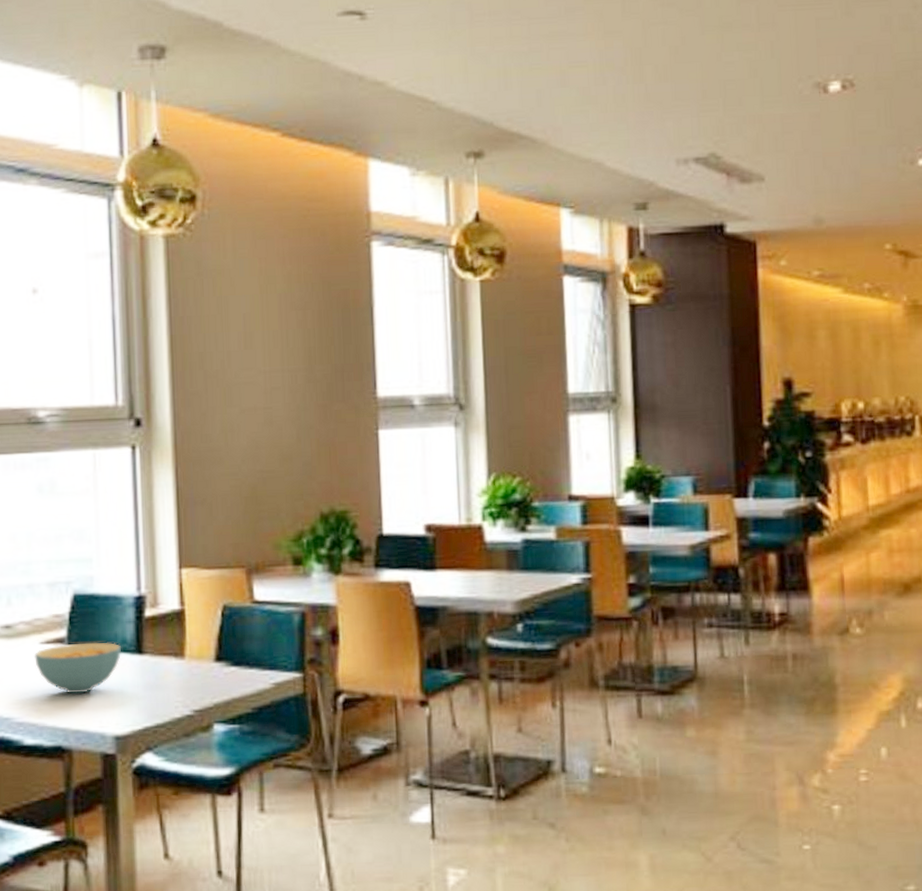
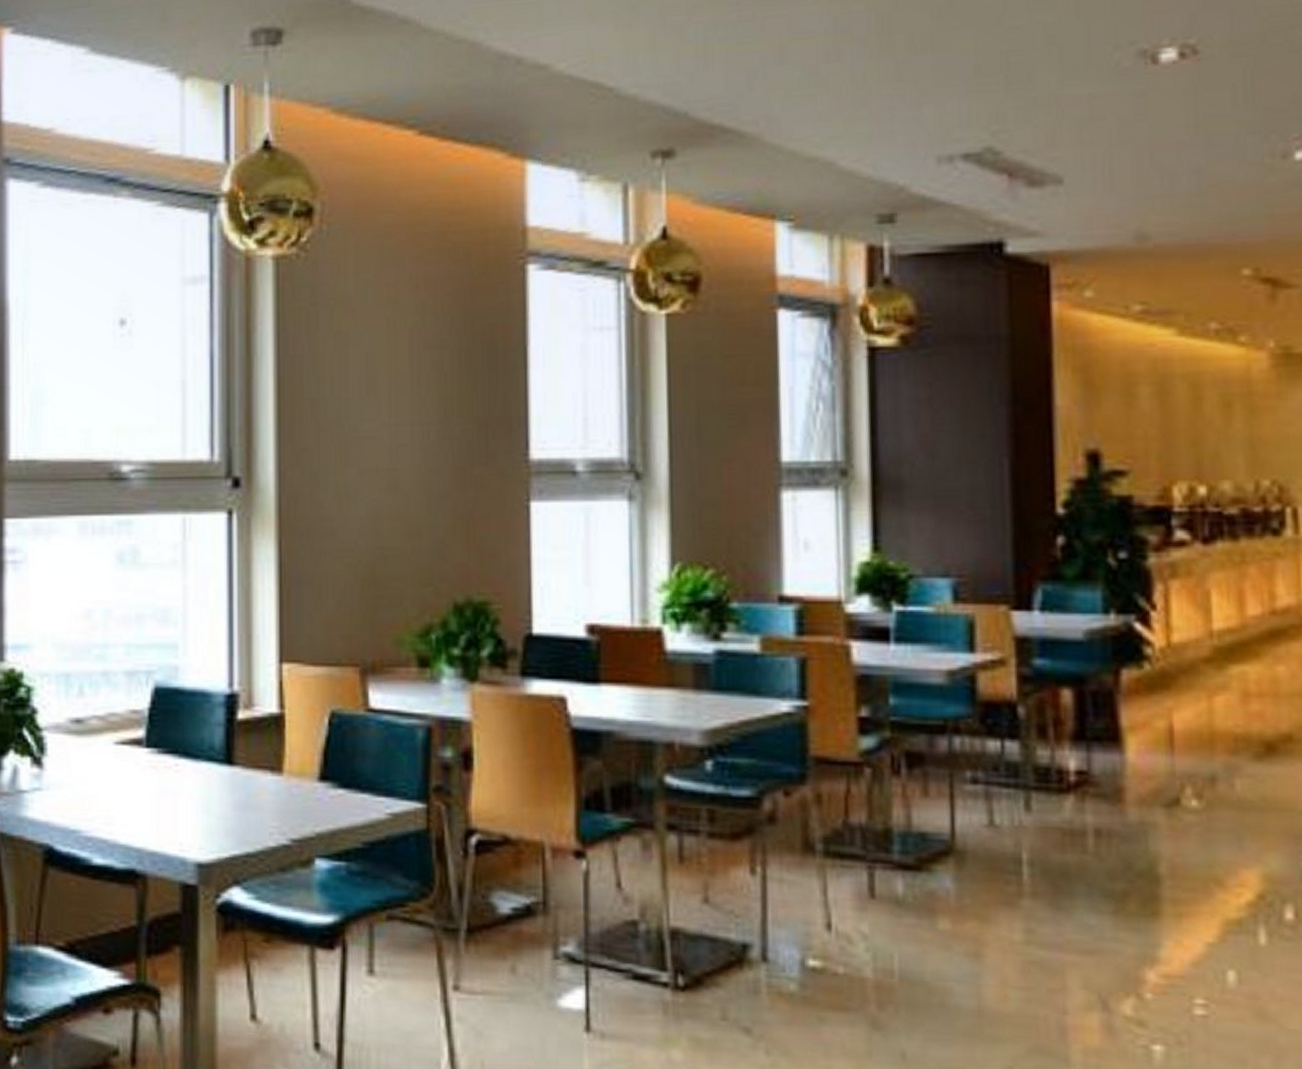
cereal bowl: present [33,642,122,694] -> none [106,746,209,808]

